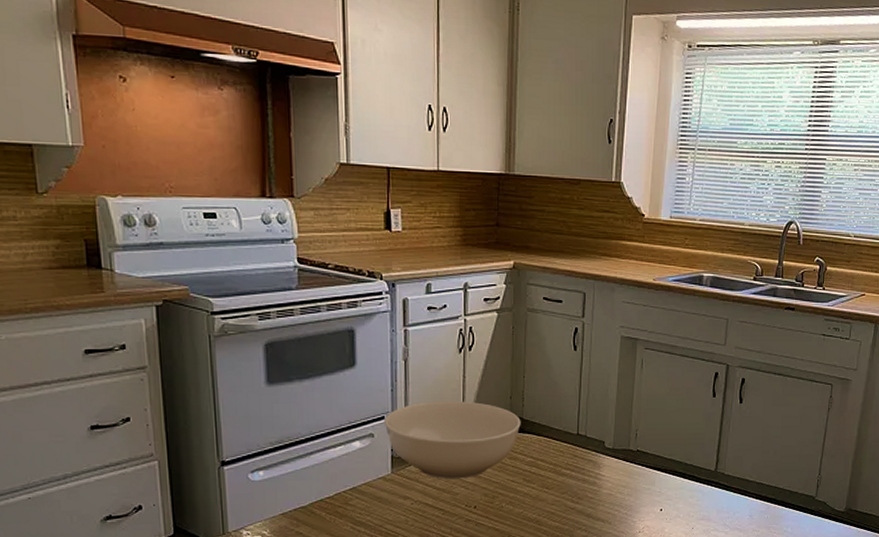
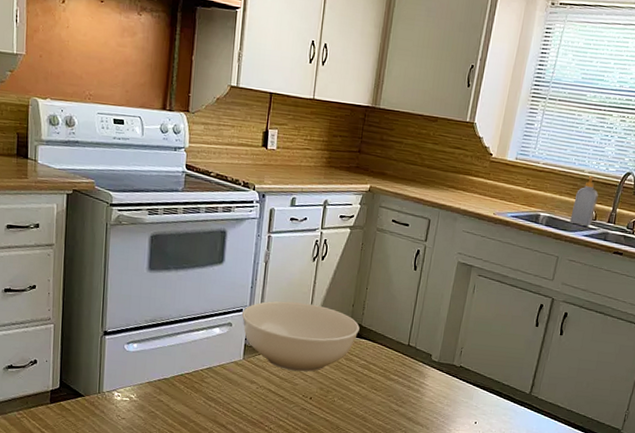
soap bottle: none [735,228,762,283] -> present [570,175,599,226]

